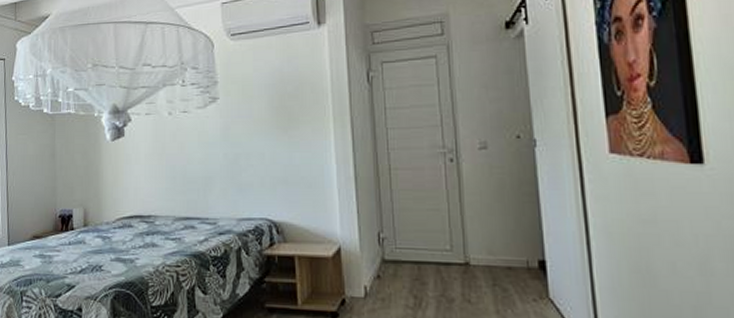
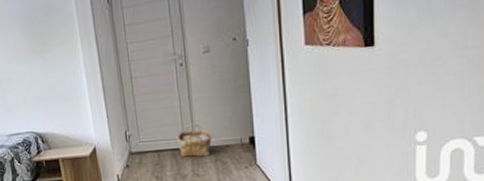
woven basket: none [443,233,488,278] -> present [176,123,211,158]

